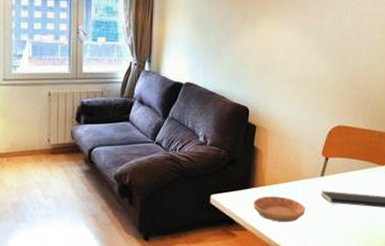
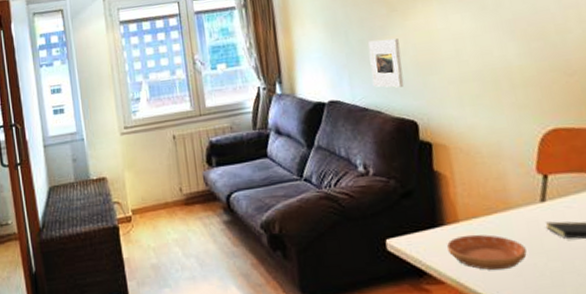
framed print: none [221,40,246,80] -> present [368,38,404,88]

